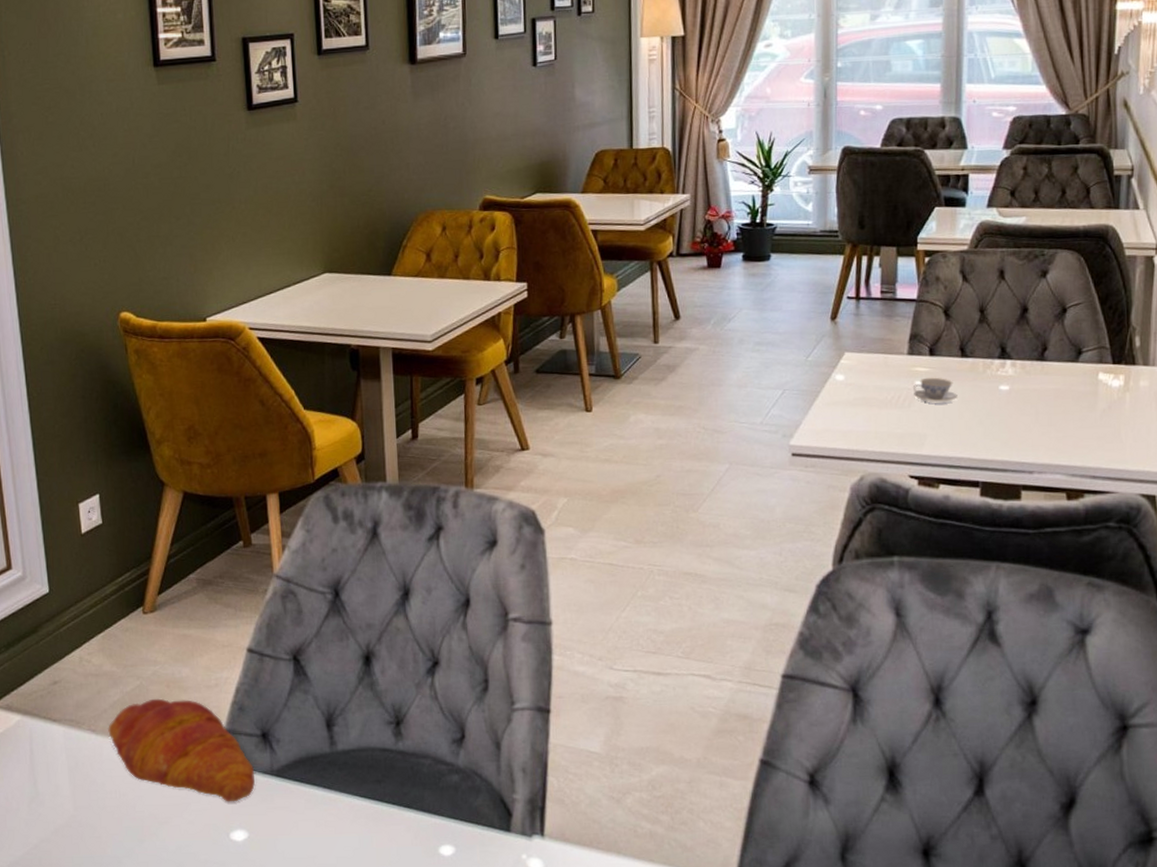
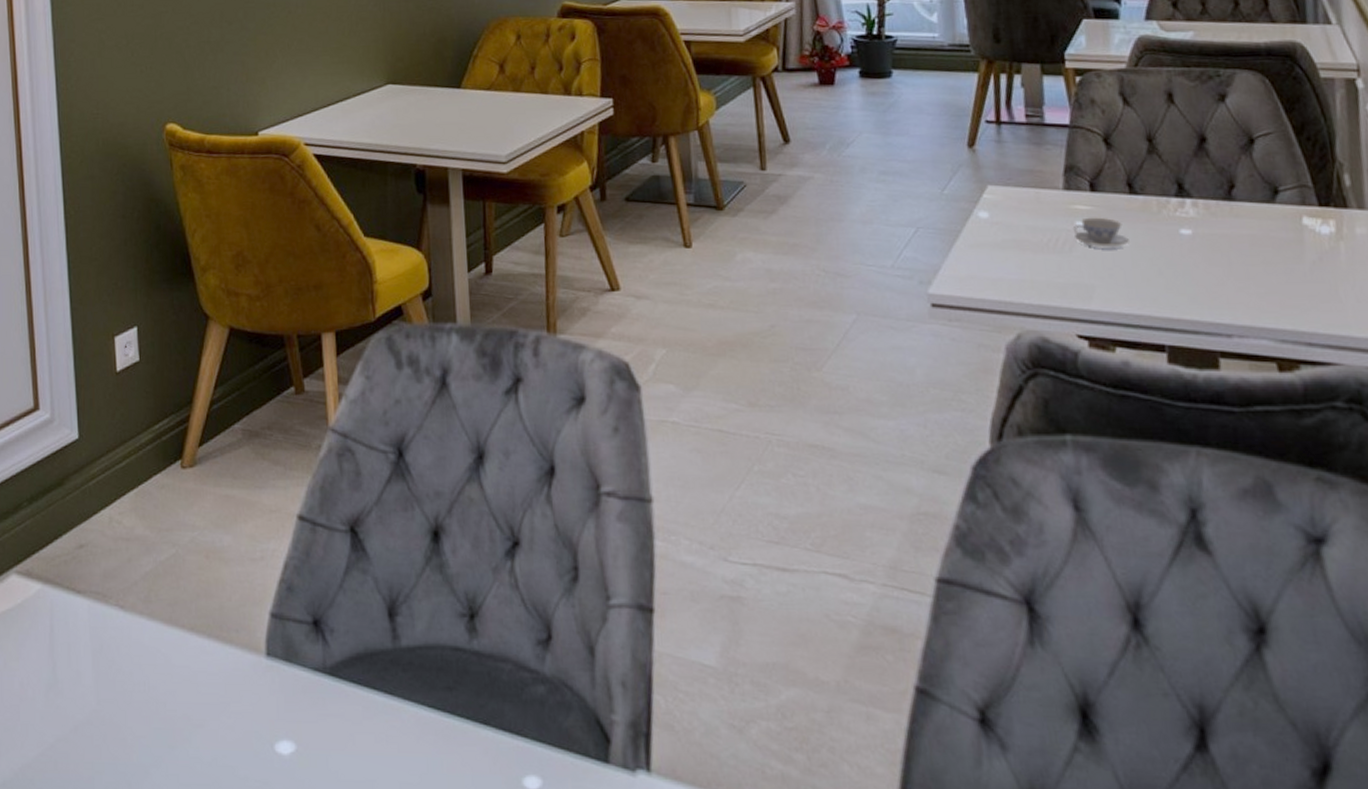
croissant: present [108,698,255,802] -> none [138,571,304,705]

